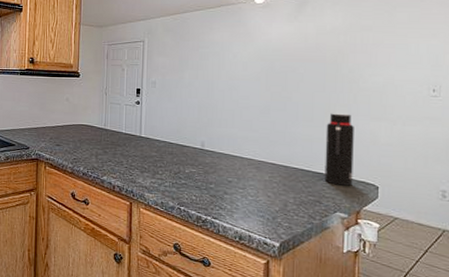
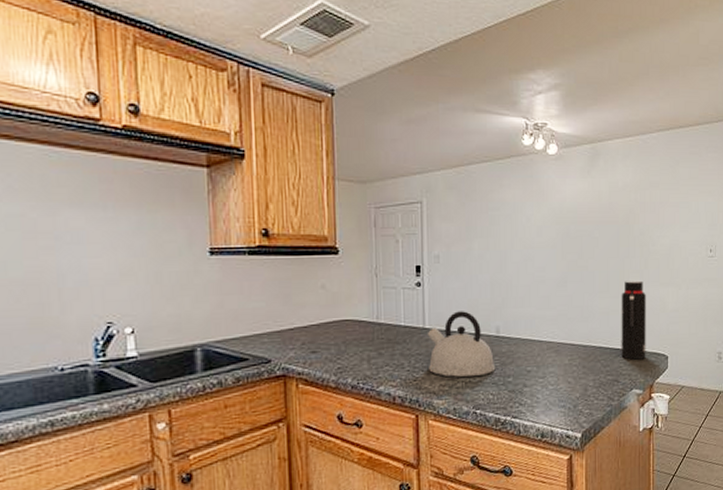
kettle: none [142,126,199,180] -> present [427,311,496,378]

